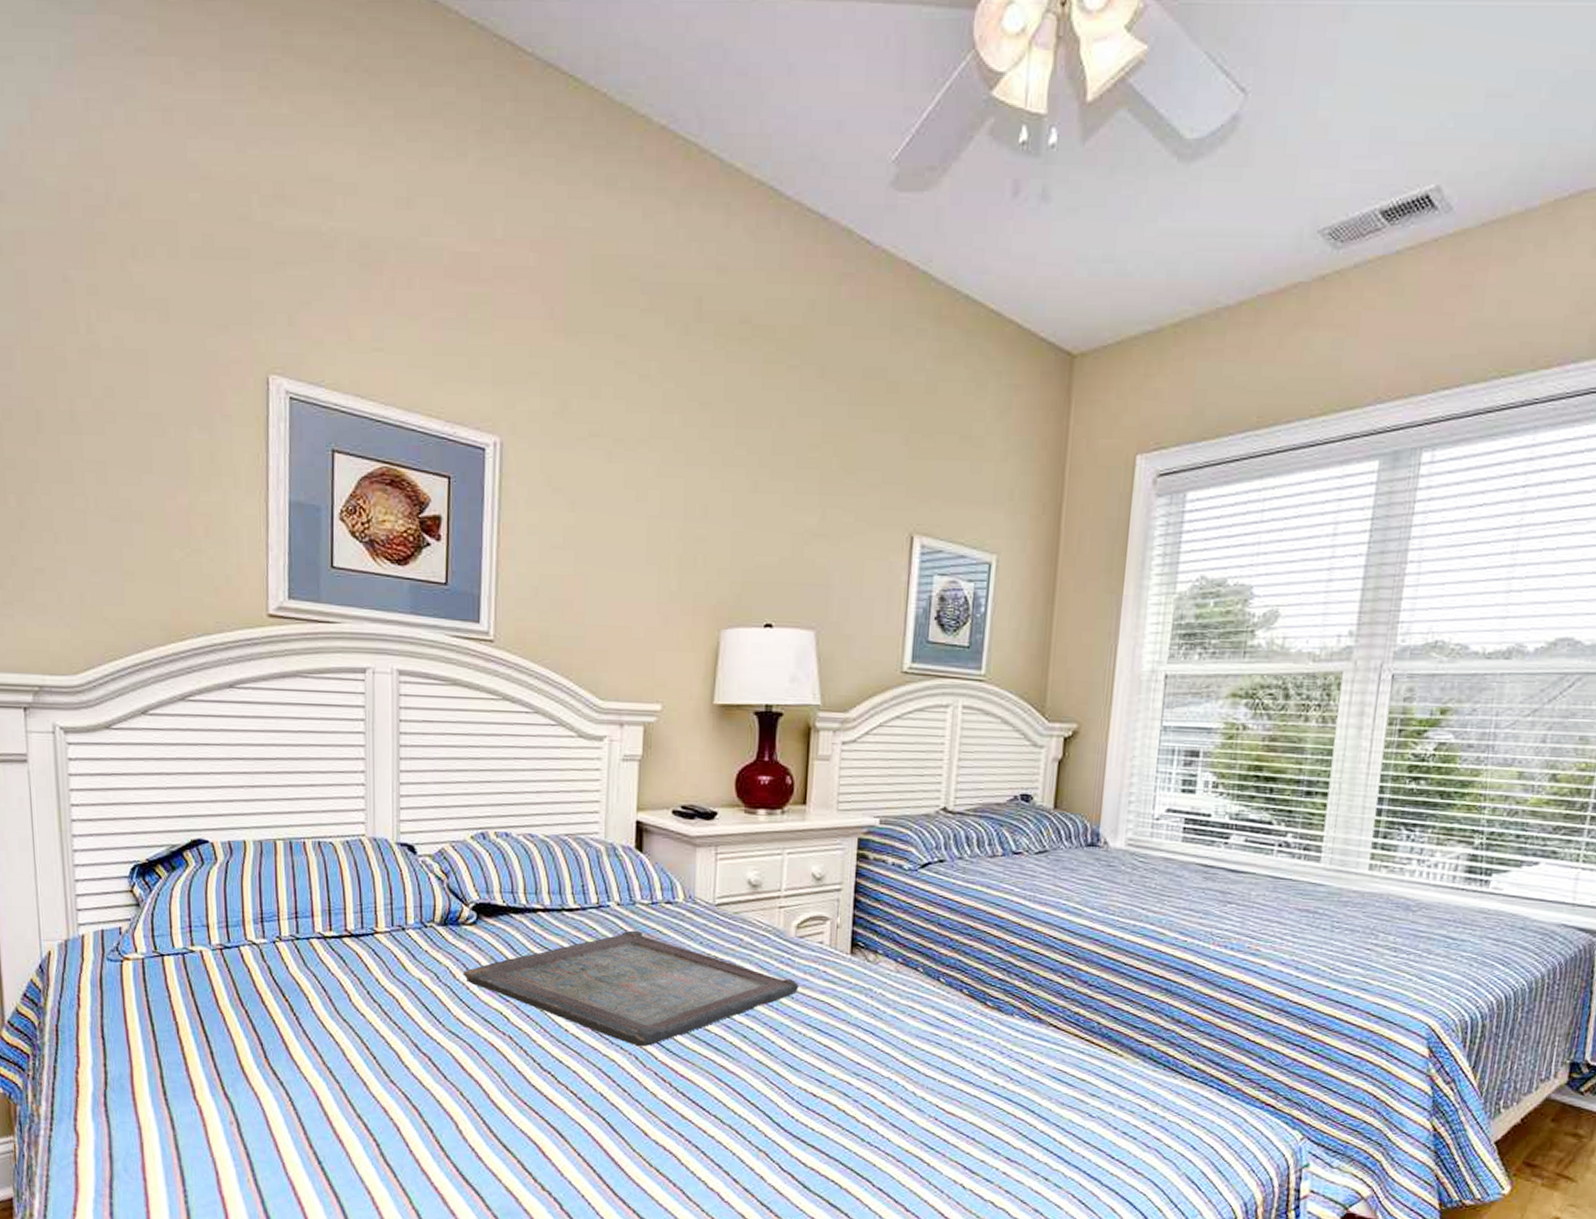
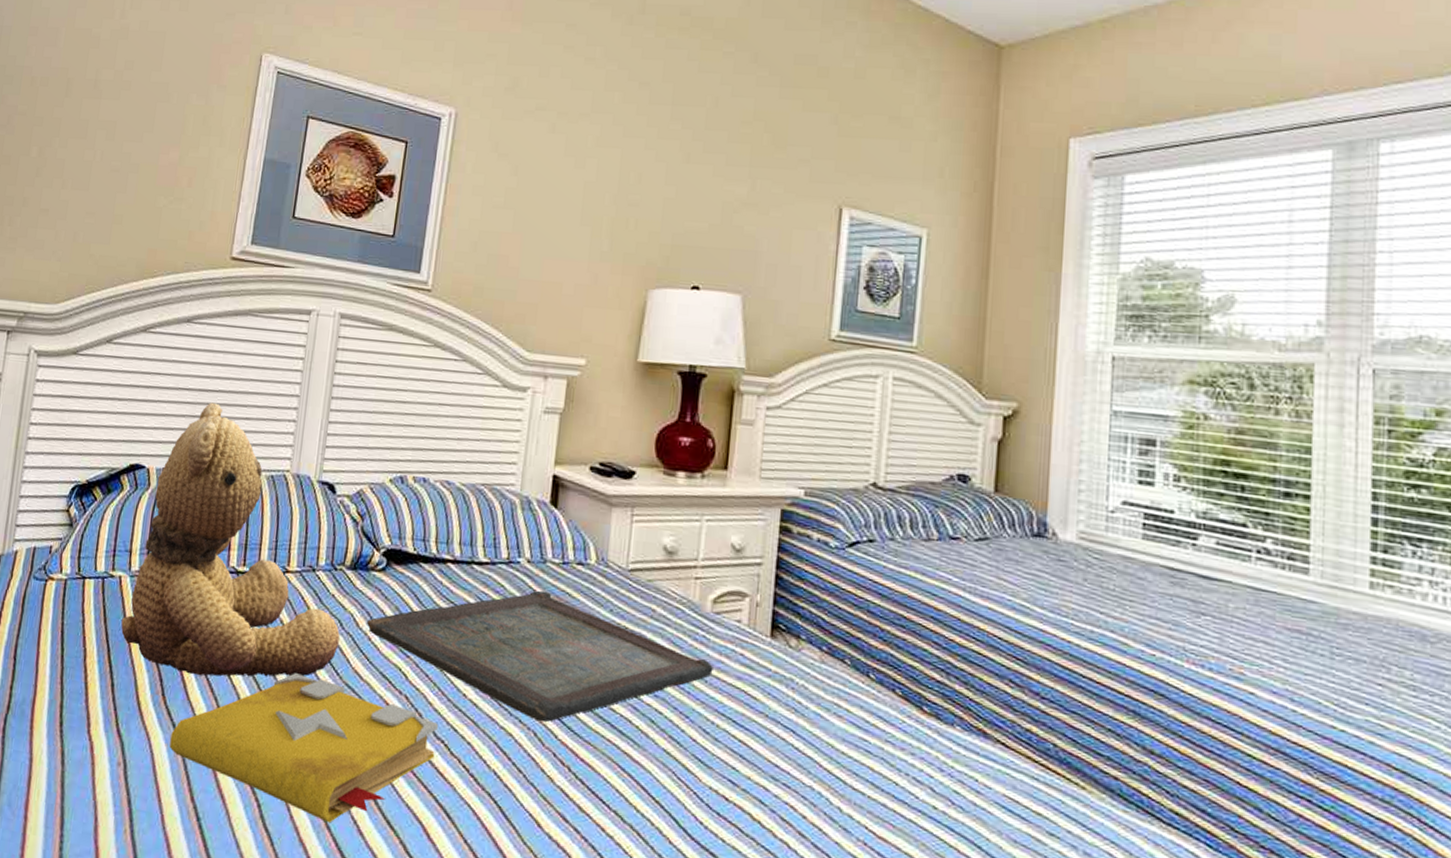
teddy bear: none [210,771,438,1037] -> present [121,402,340,677]
spell book: none [280,1025,543,1153] -> present [169,673,438,824]

